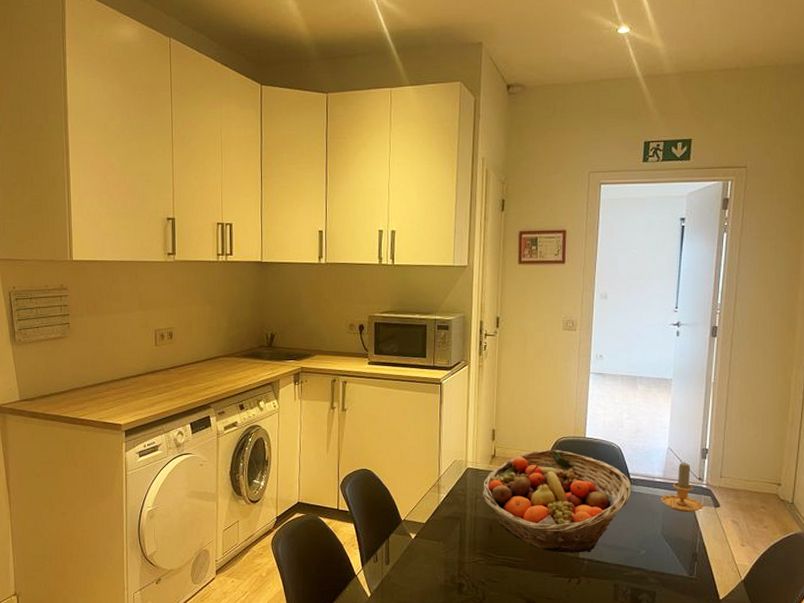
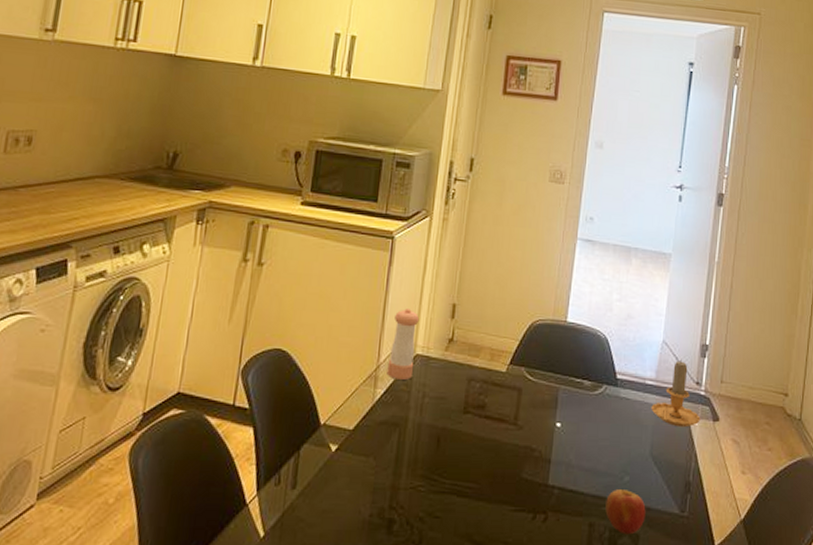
pepper shaker: none [447,435,468,486] -> present [387,308,420,380]
fruit basket: present [482,449,632,553] -> none [431,334,618,479]
apple: none [627,559,660,592] -> present [605,488,646,535]

